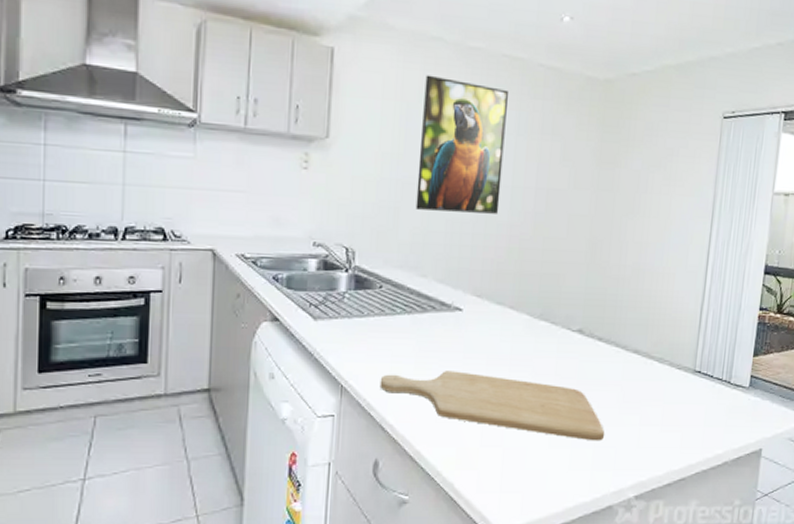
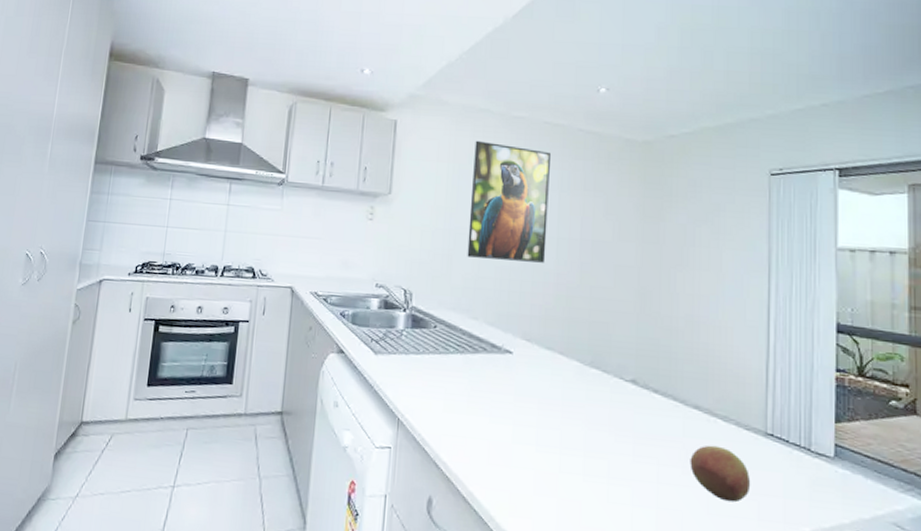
chopping board: present [379,371,605,441] -> none [434,411,669,502]
apple: none [626,385,678,435] -> present [690,445,751,503]

